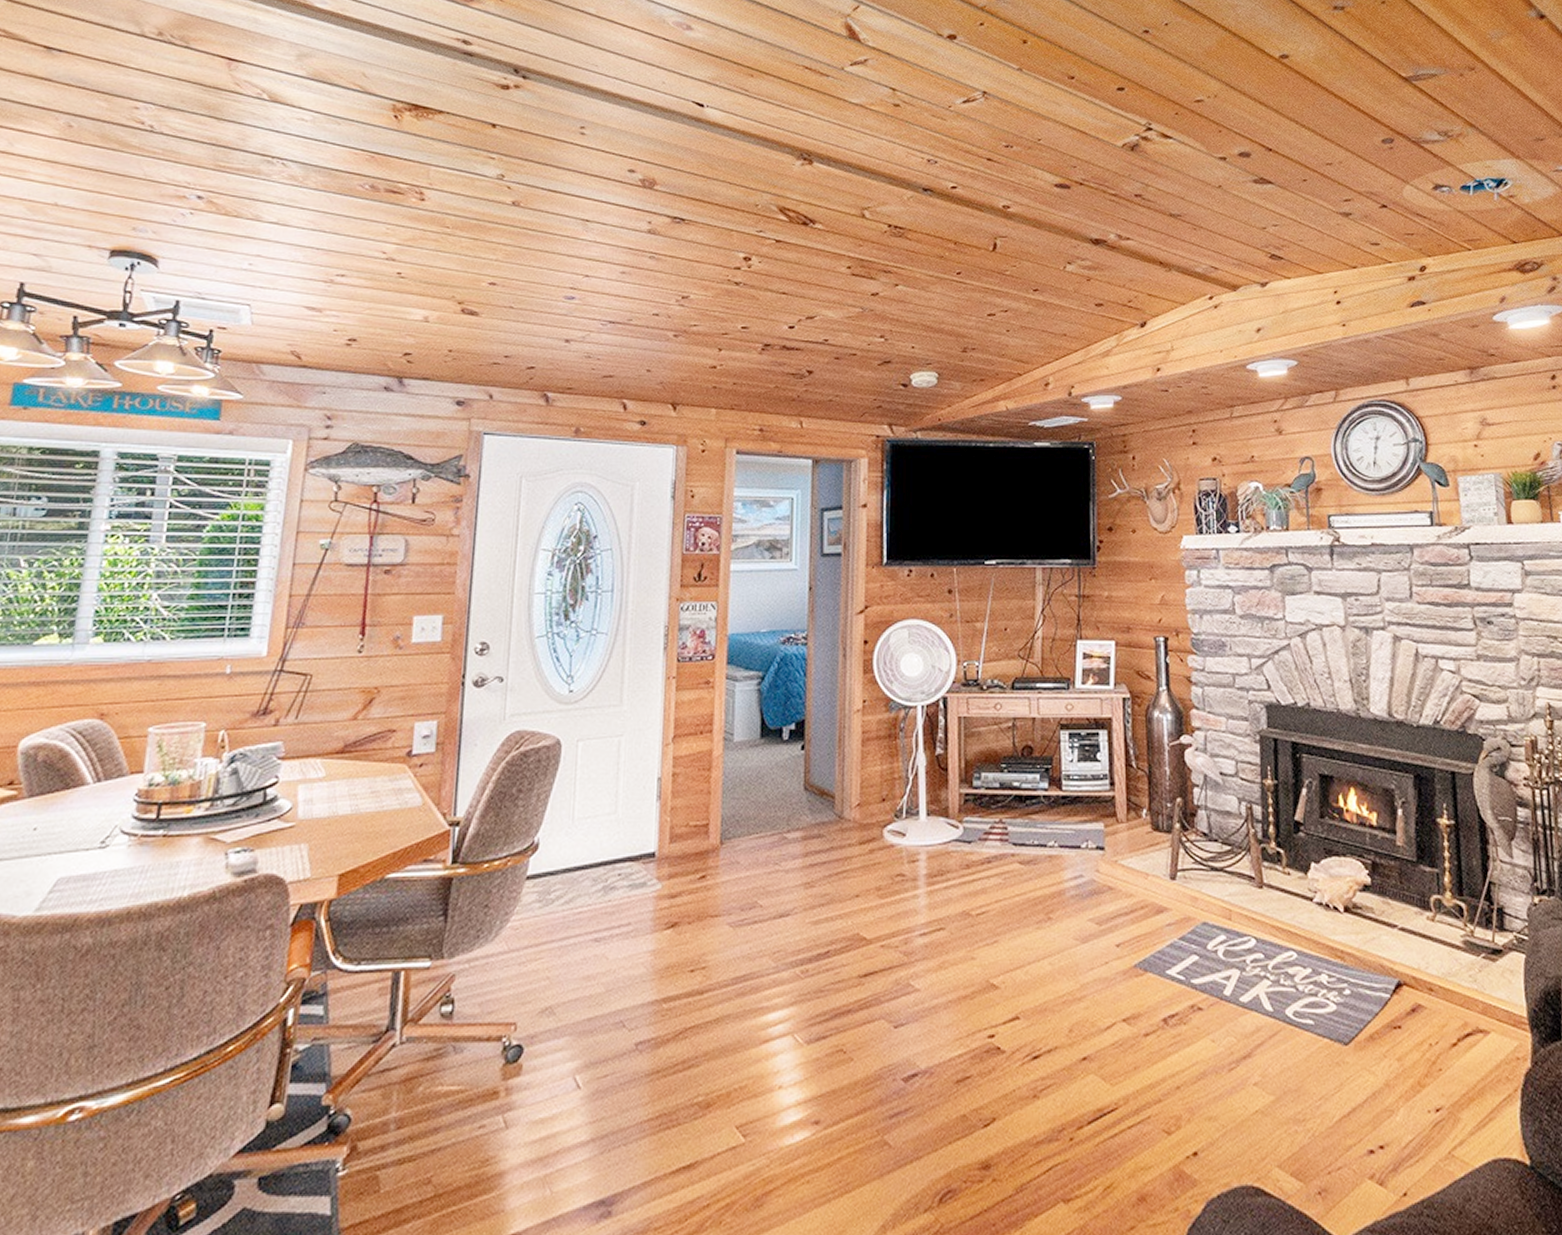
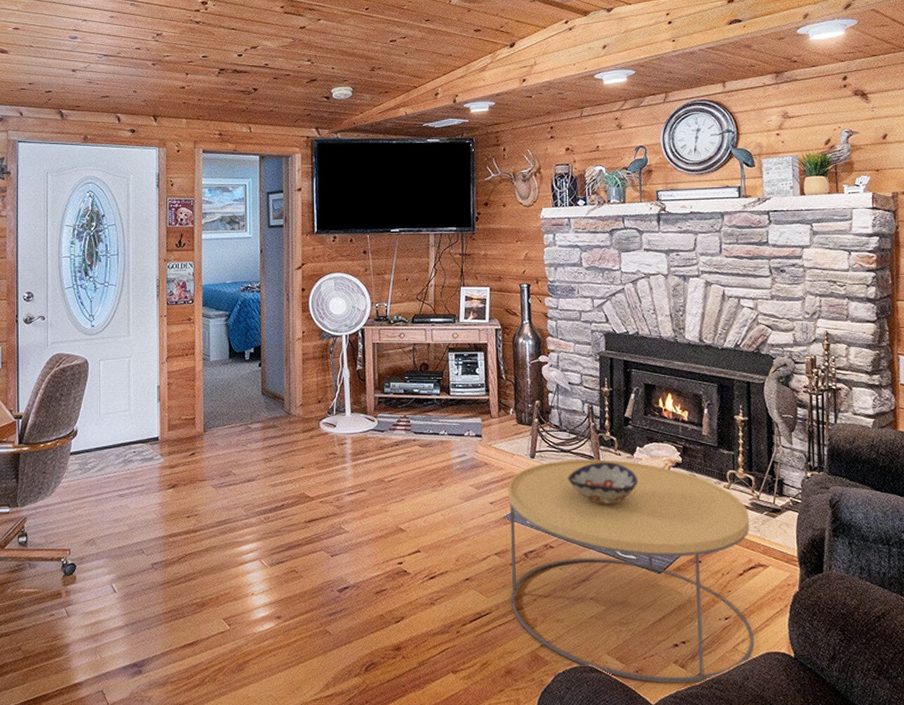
coffee table: none [1140,881,1477,1210] -> present [508,459,755,683]
decorative bowl: none [1220,884,1313,946] -> present [568,462,637,505]

